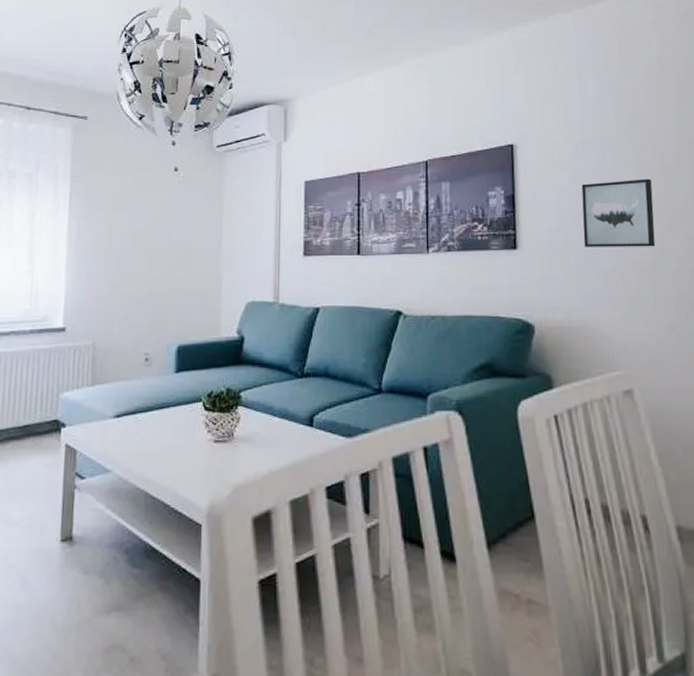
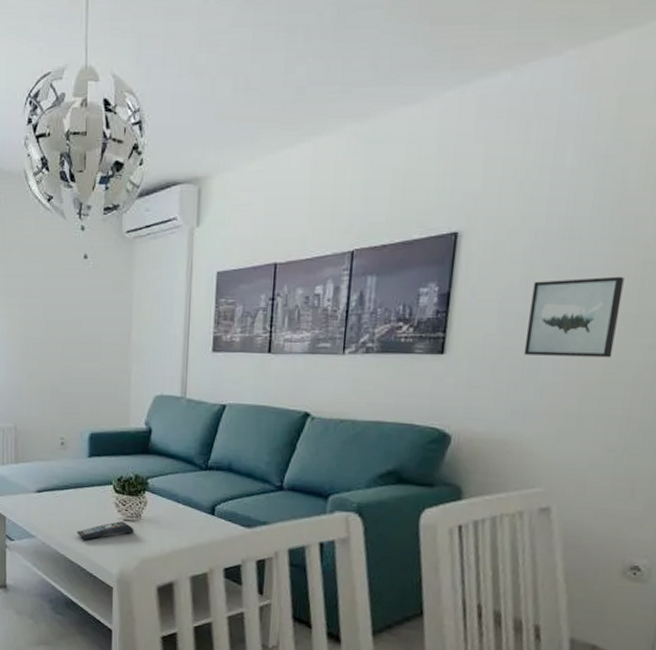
remote control: none [160,443,226,470] -> present [77,521,134,540]

